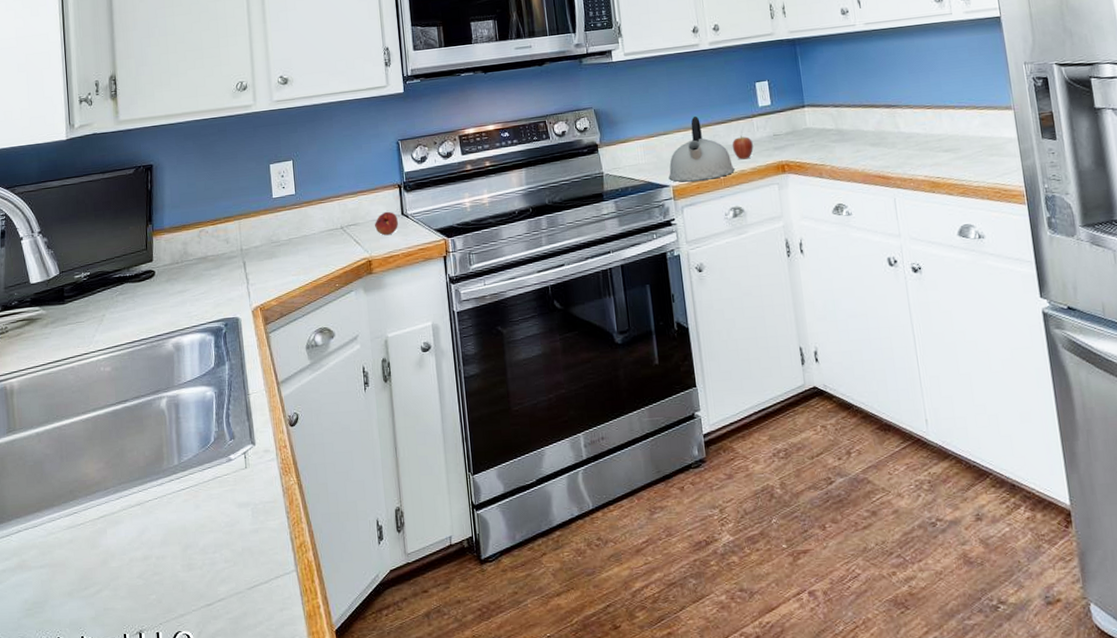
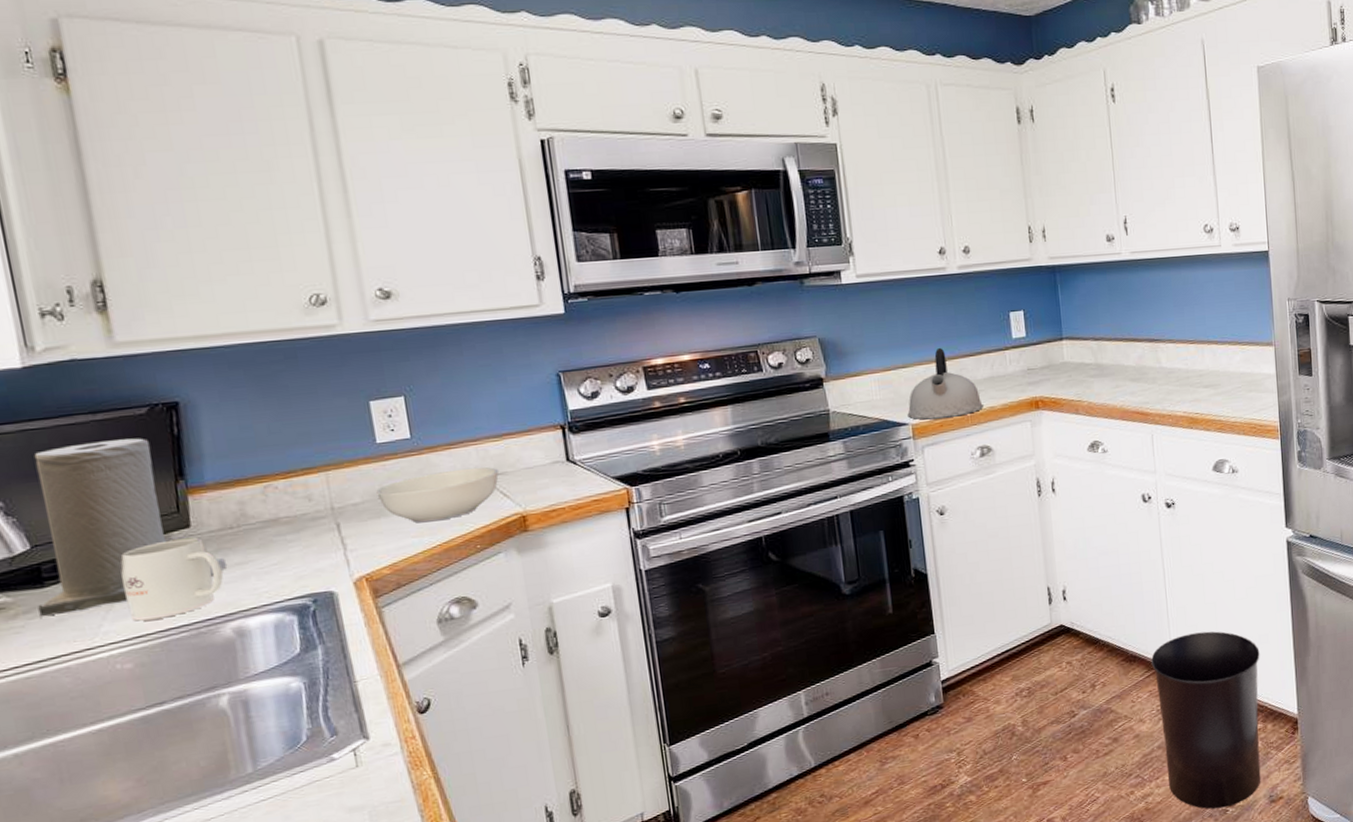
paper towel: none [60,192,173,327] -> present [34,438,228,618]
mug: none [109,269,170,334] -> present [120,537,223,622]
bowl: none [271,218,354,264] -> present [376,467,500,523]
fruit: present [375,211,399,236] -> none [529,457,563,486]
fruit: present [732,136,754,160] -> none [981,370,1005,396]
waste bin: none [906,404,1034,604] -> present [1151,631,1261,809]

